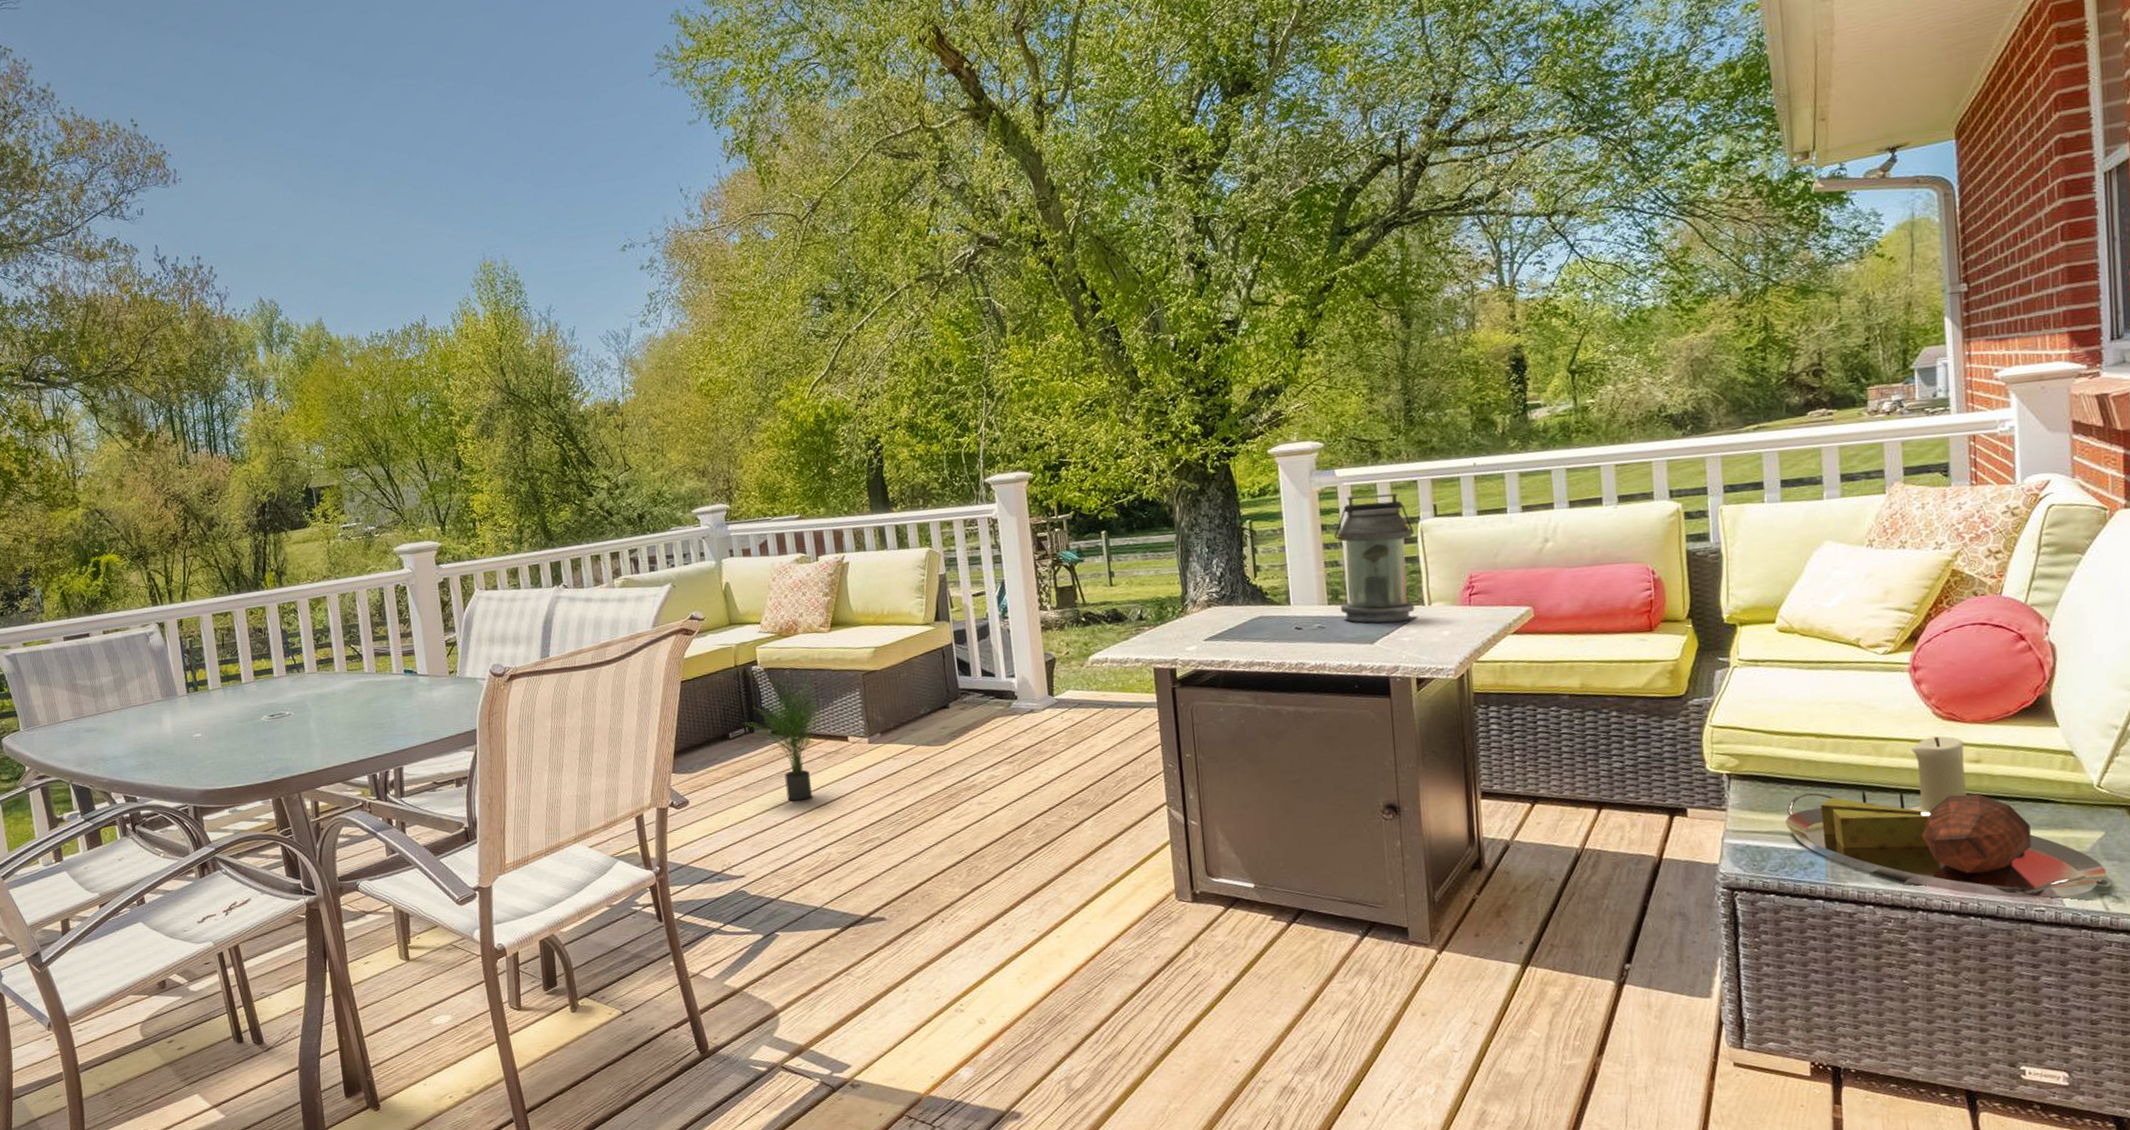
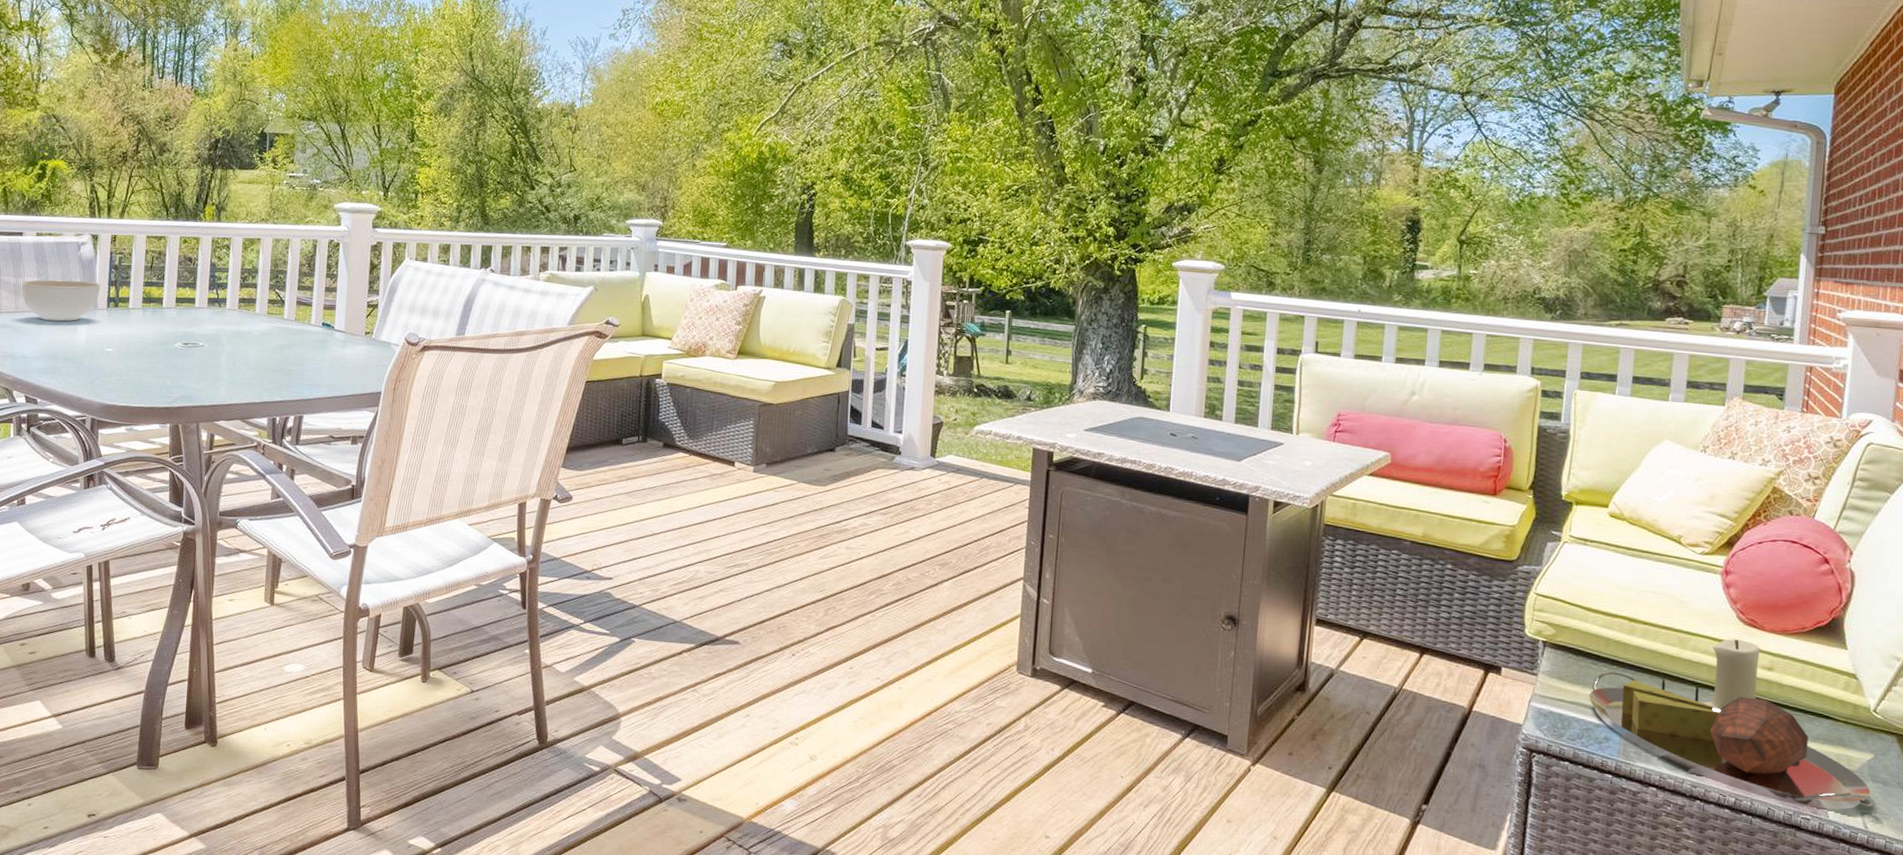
bowl: none [99,670,177,717] -> present [22,279,101,322]
potted plant: present [745,679,824,802] -> none [640,395,714,516]
lantern: present [1334,493,1415,623] -> none [1215,319,1294,445]

